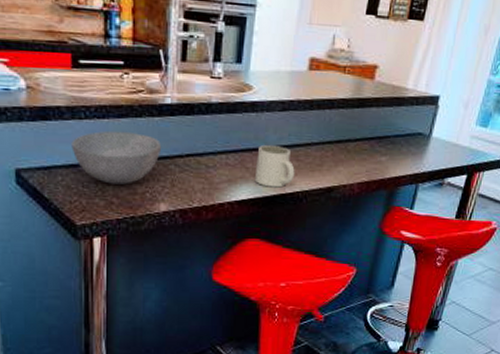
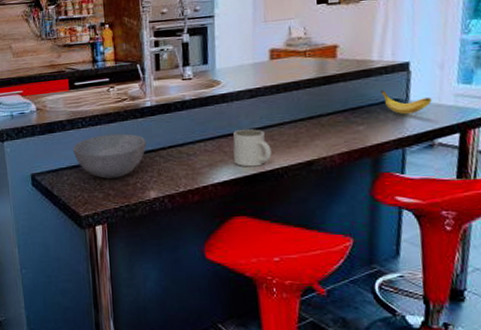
banana: none [408,122,451,151] -> present [381,90,432,115]

